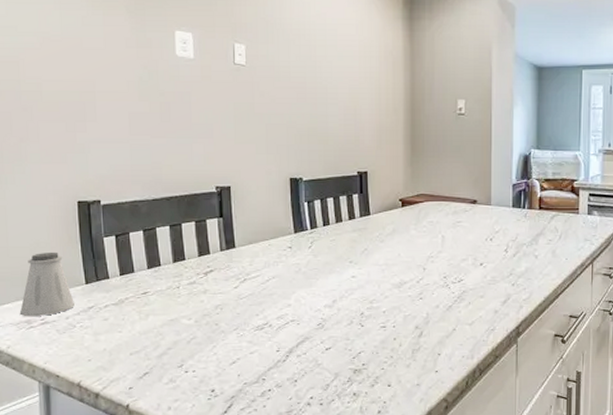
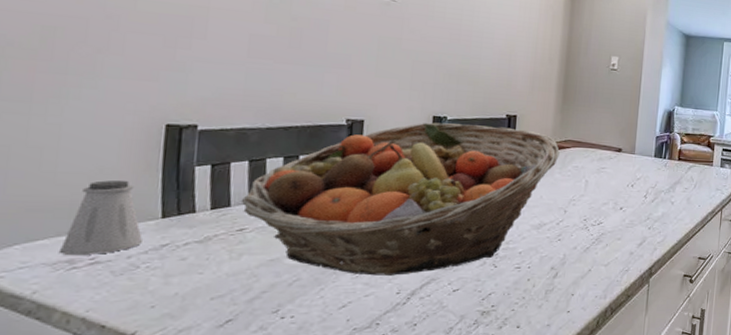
fruit basket: none [141,184,413,334] -> present [240,122,560,276]

